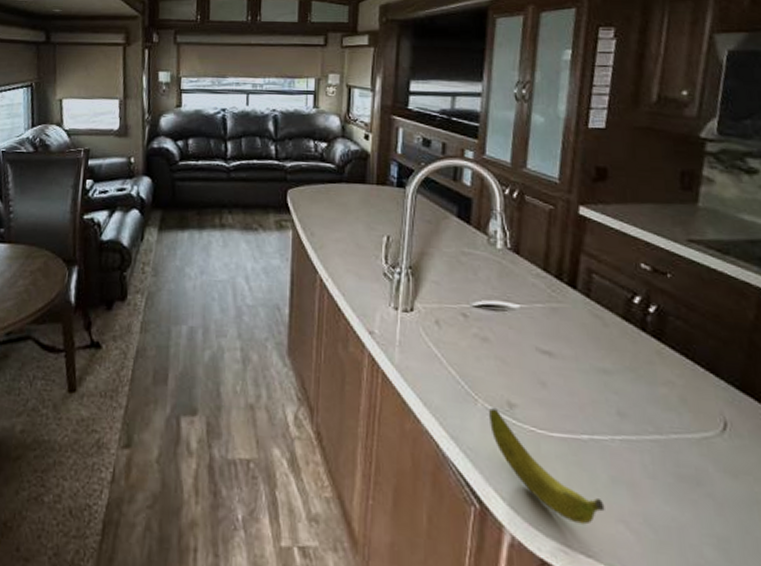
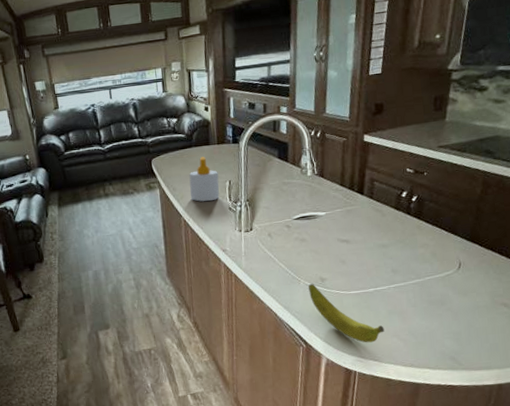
soap bottle: none [332,197,373,259] -> present [189,157,220,202]

